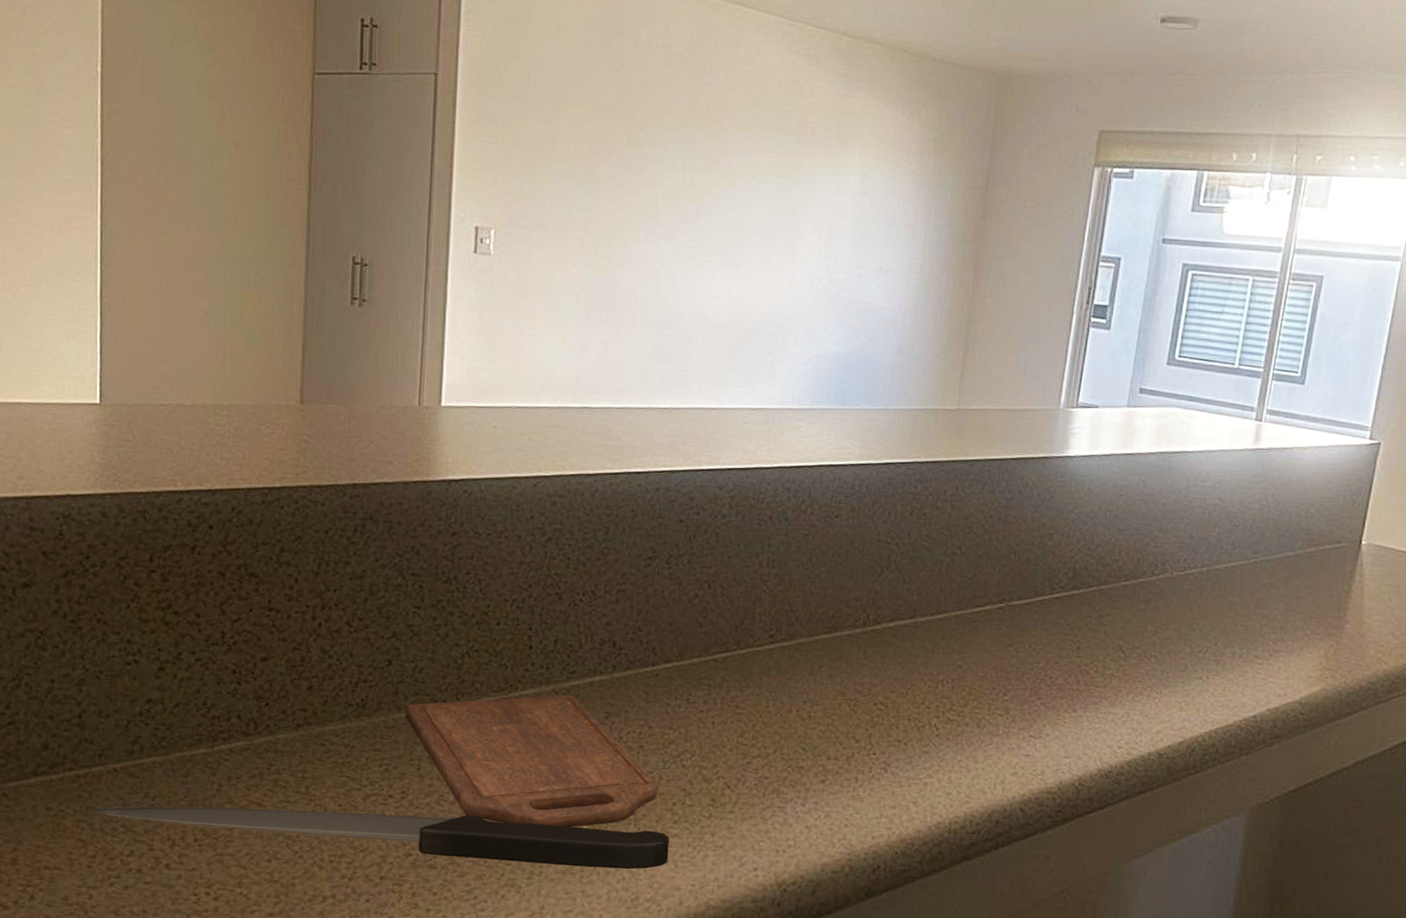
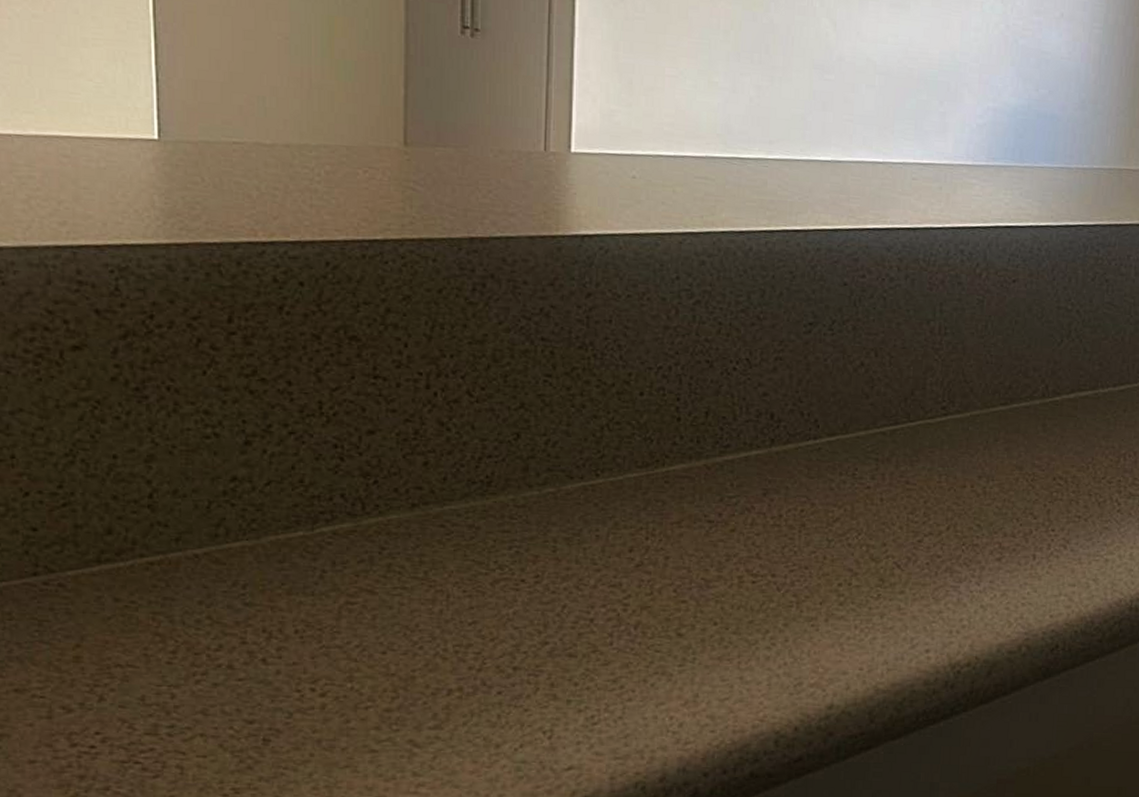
kitchen knife: present [89,806,669,870] -> none [166,595,835,654]
cutting board: present [405,694,658,827] -> none [538,470,822,611]

